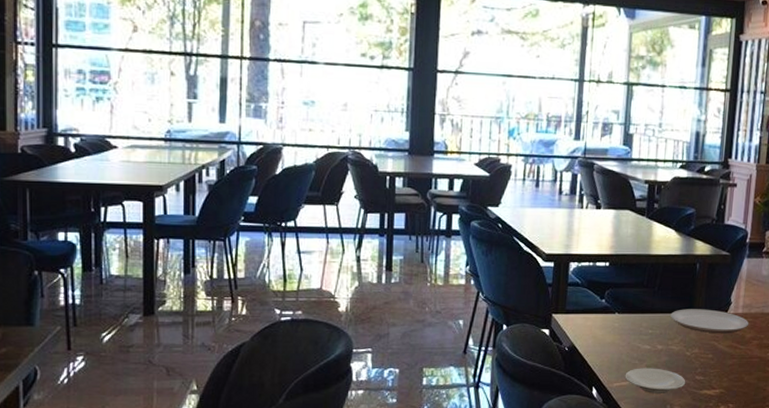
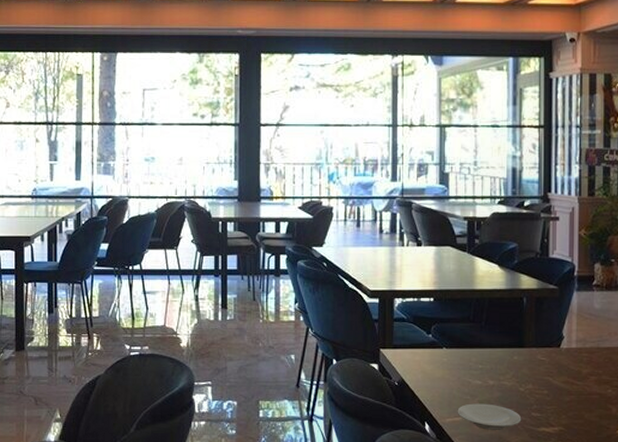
plate: present [670,309,748,334] -> none [500,343,584,369]

